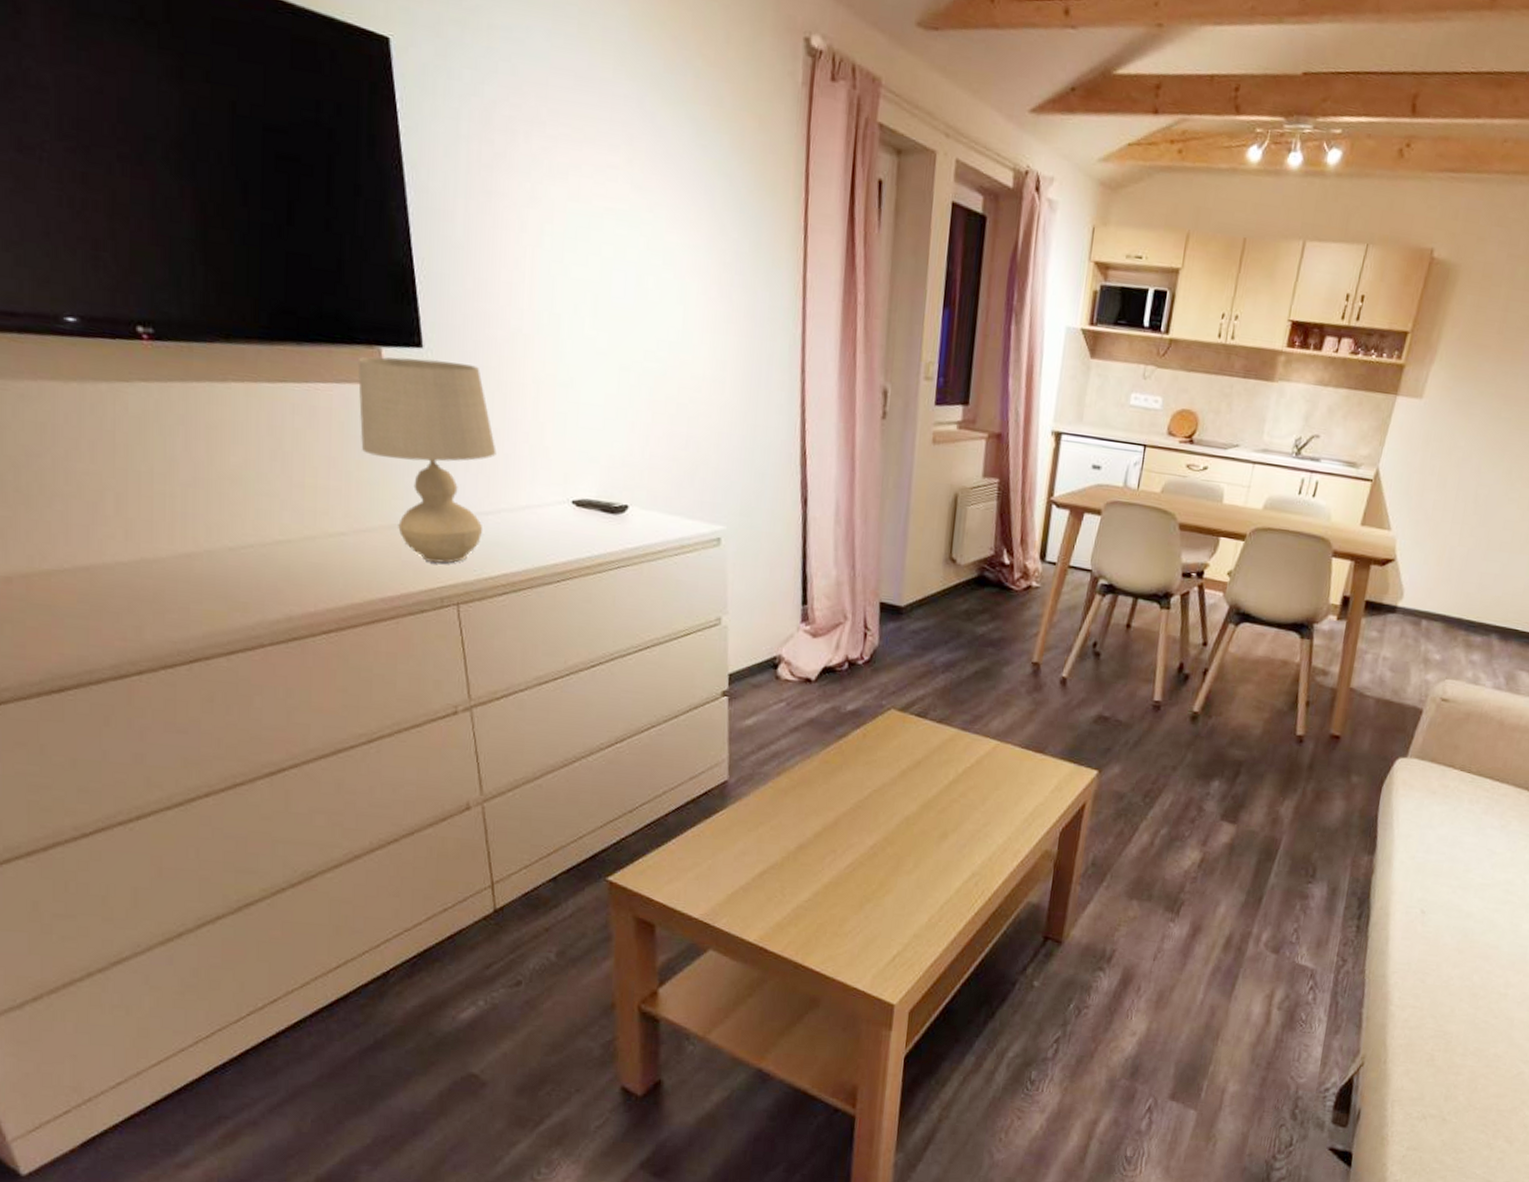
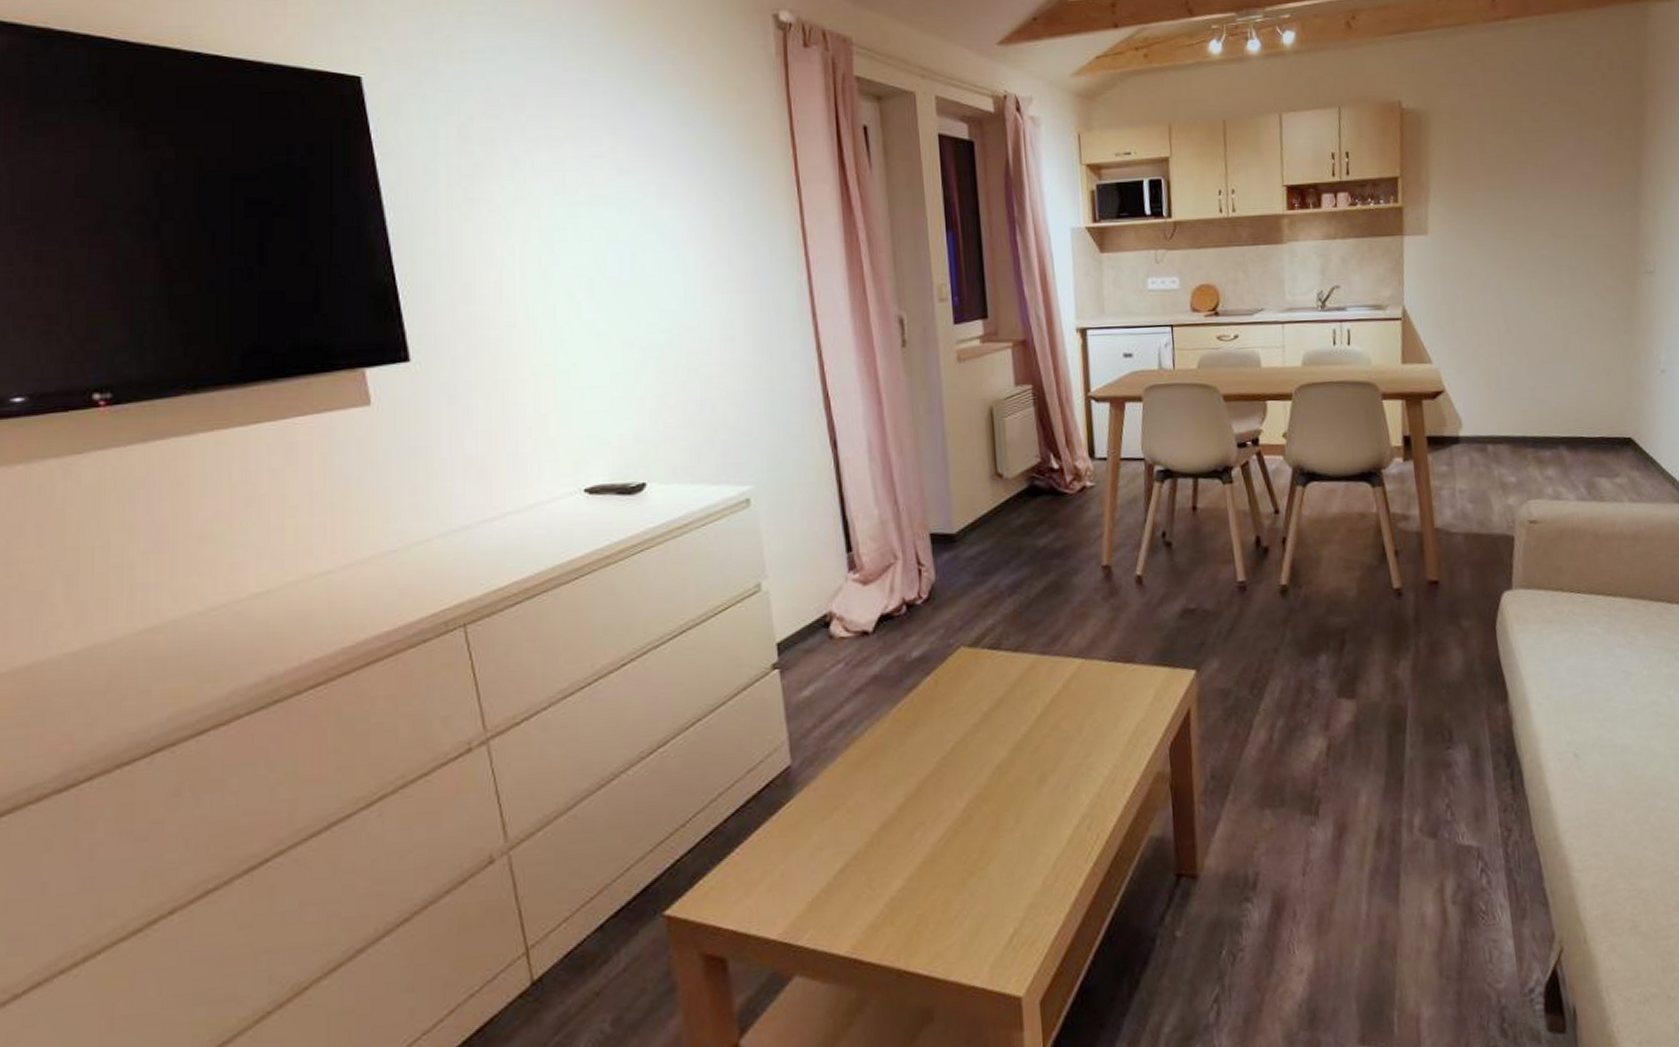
table lamp: present [357,356,497,564] -> none [339,370,497,585]

